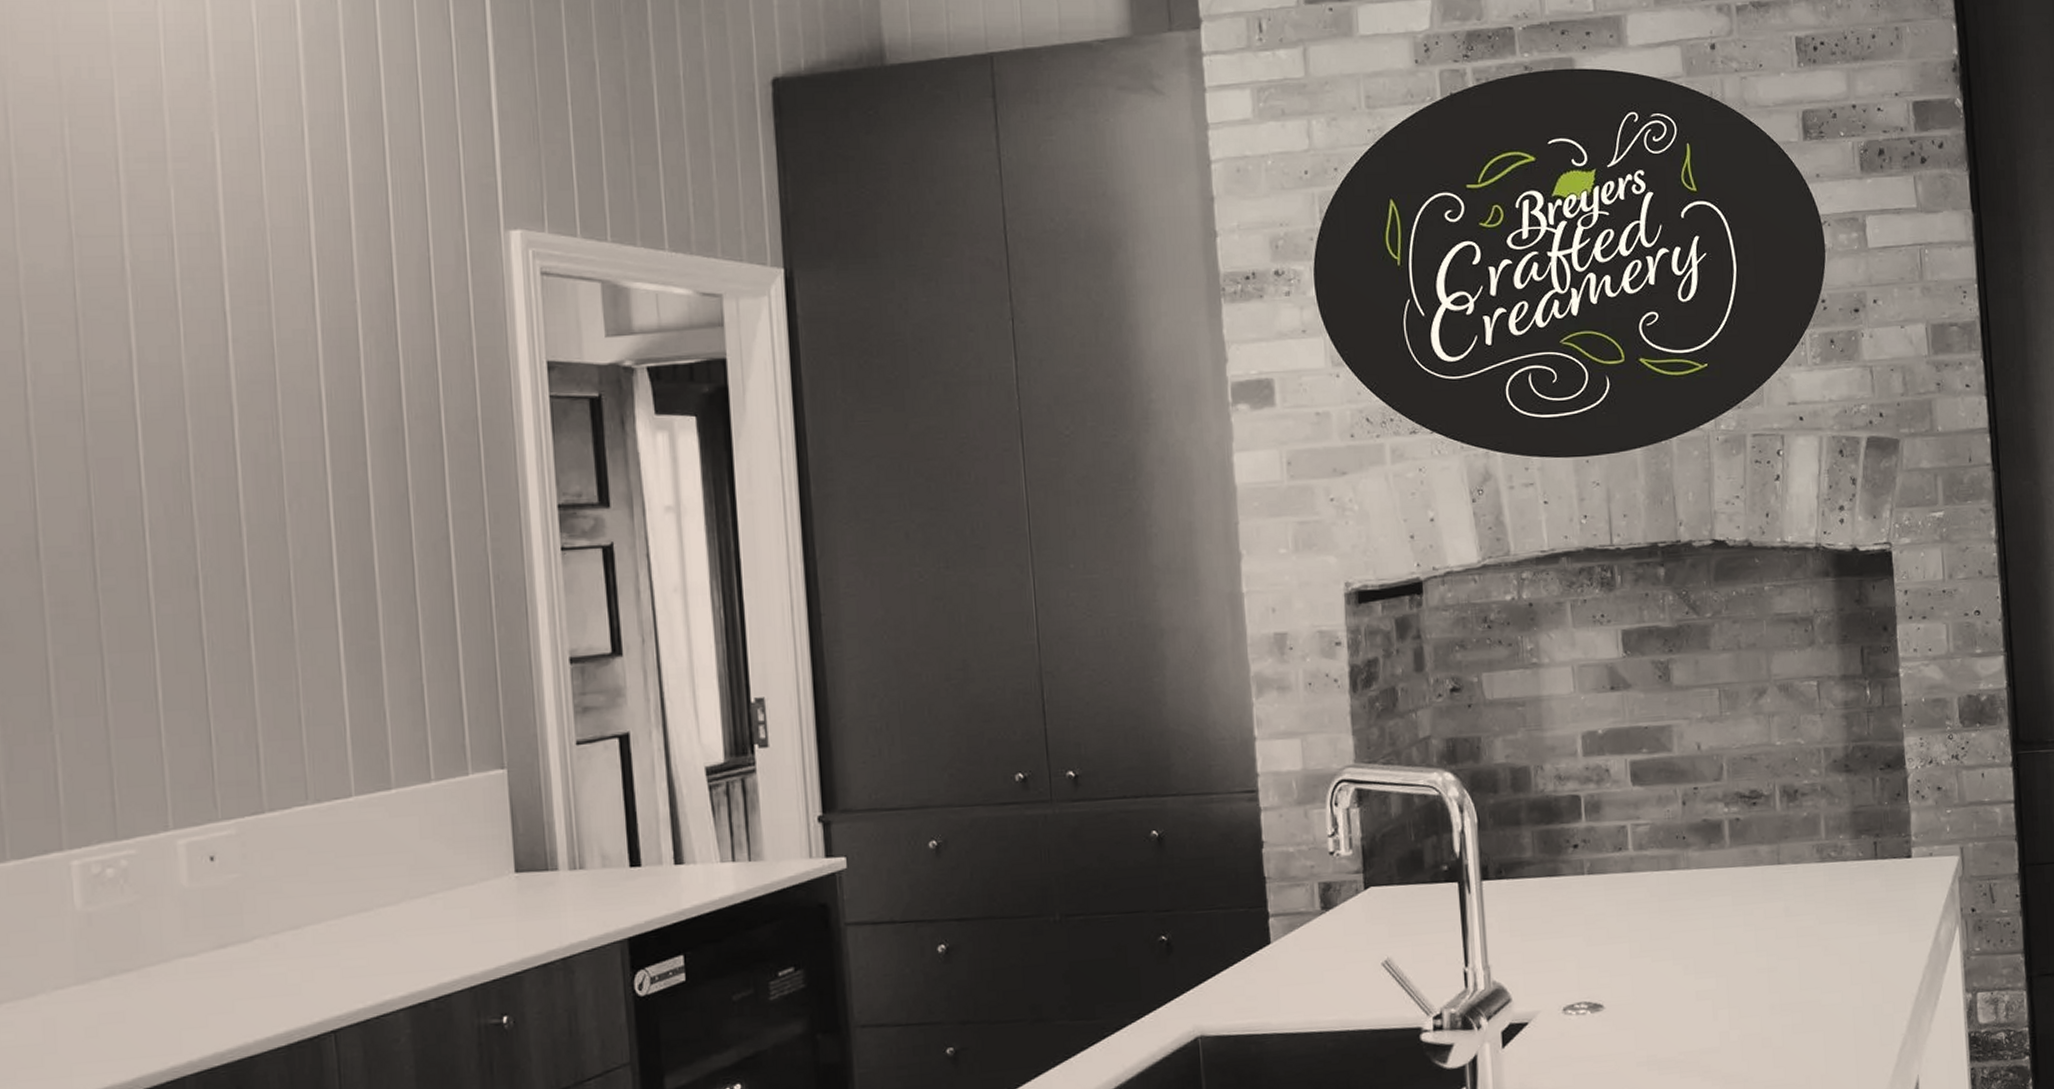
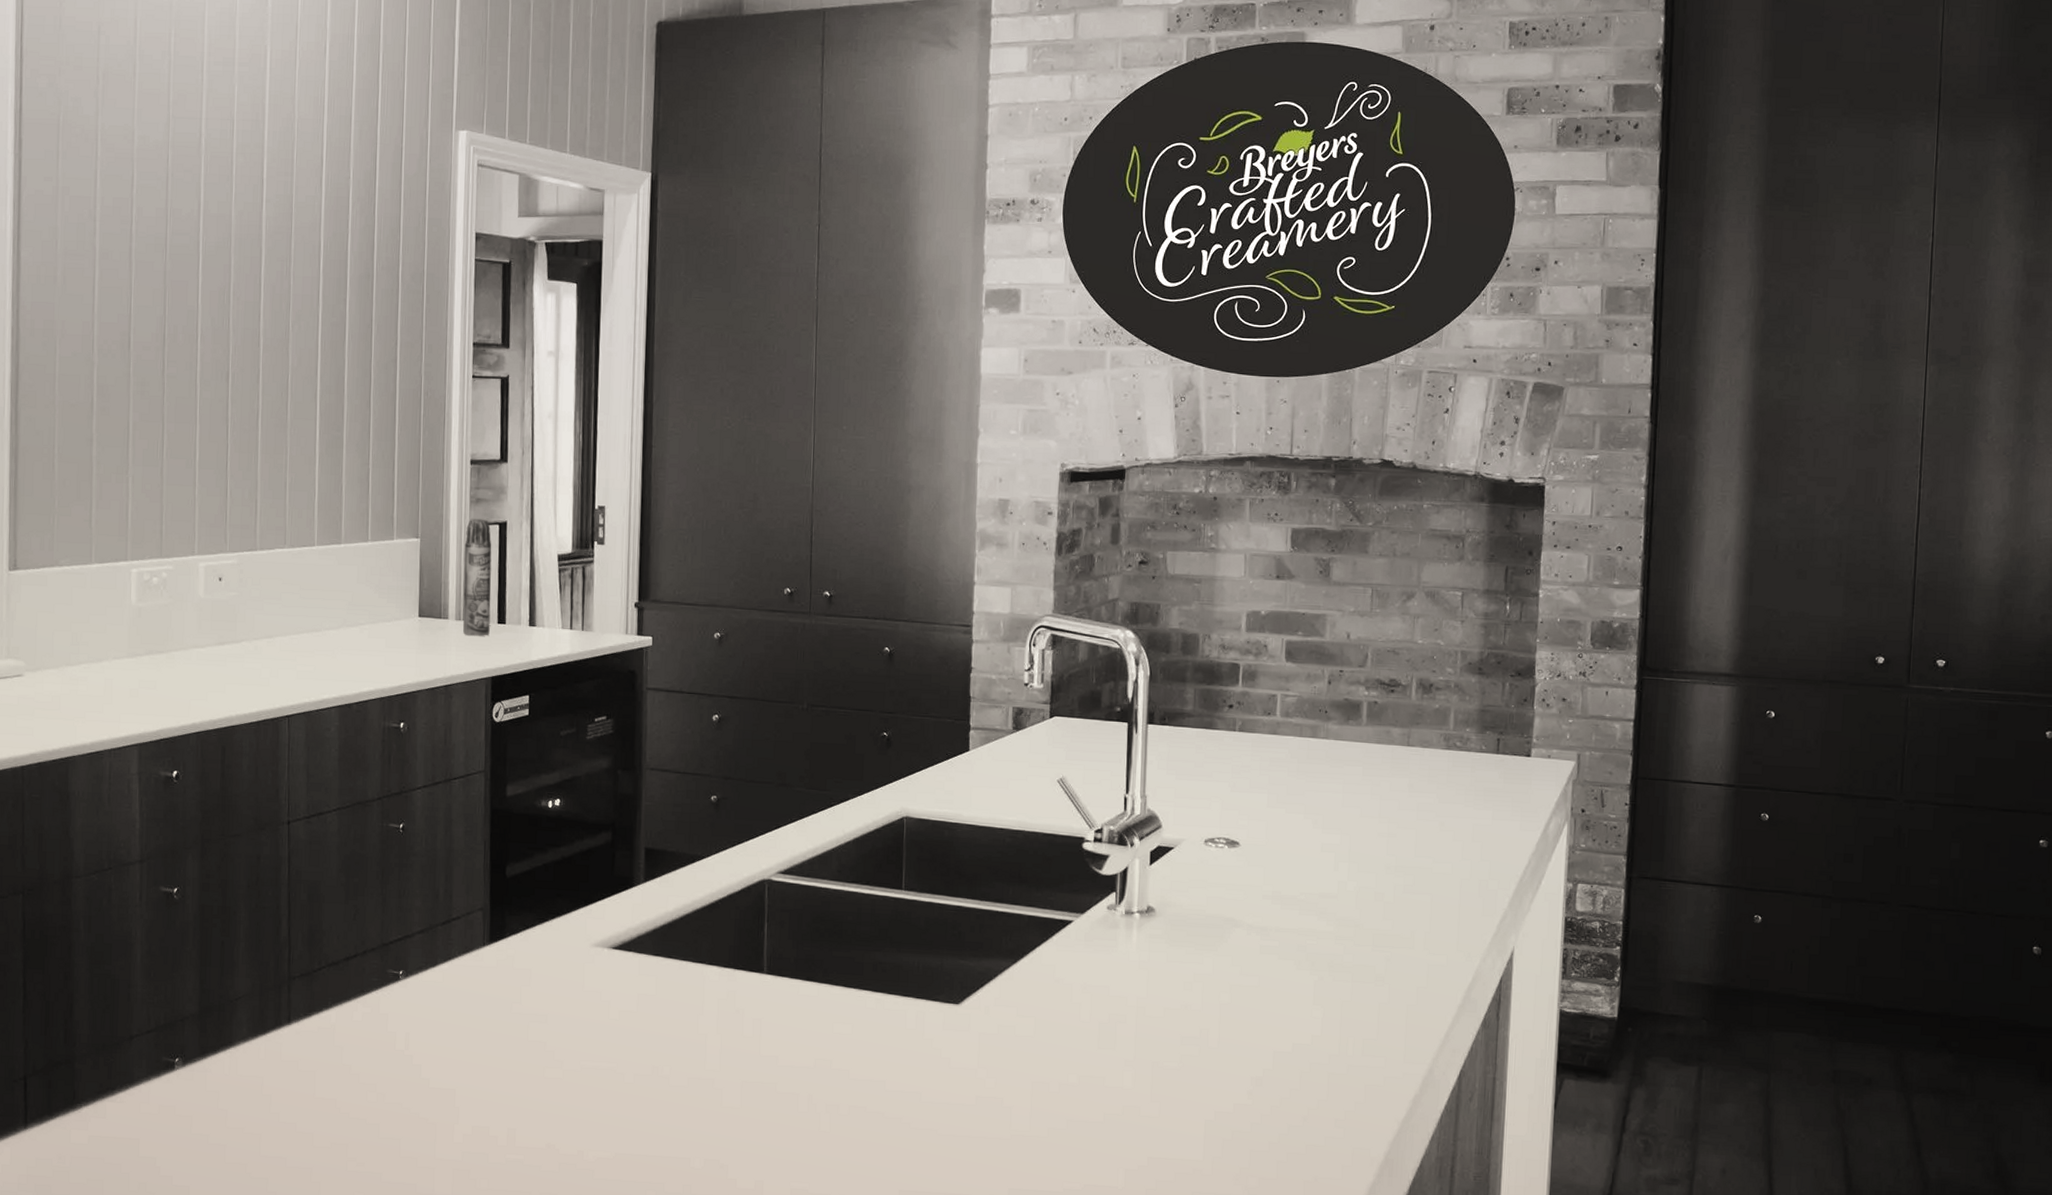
whipped cream can: none [572,733,620,889] -> present [462,519,492,637]

